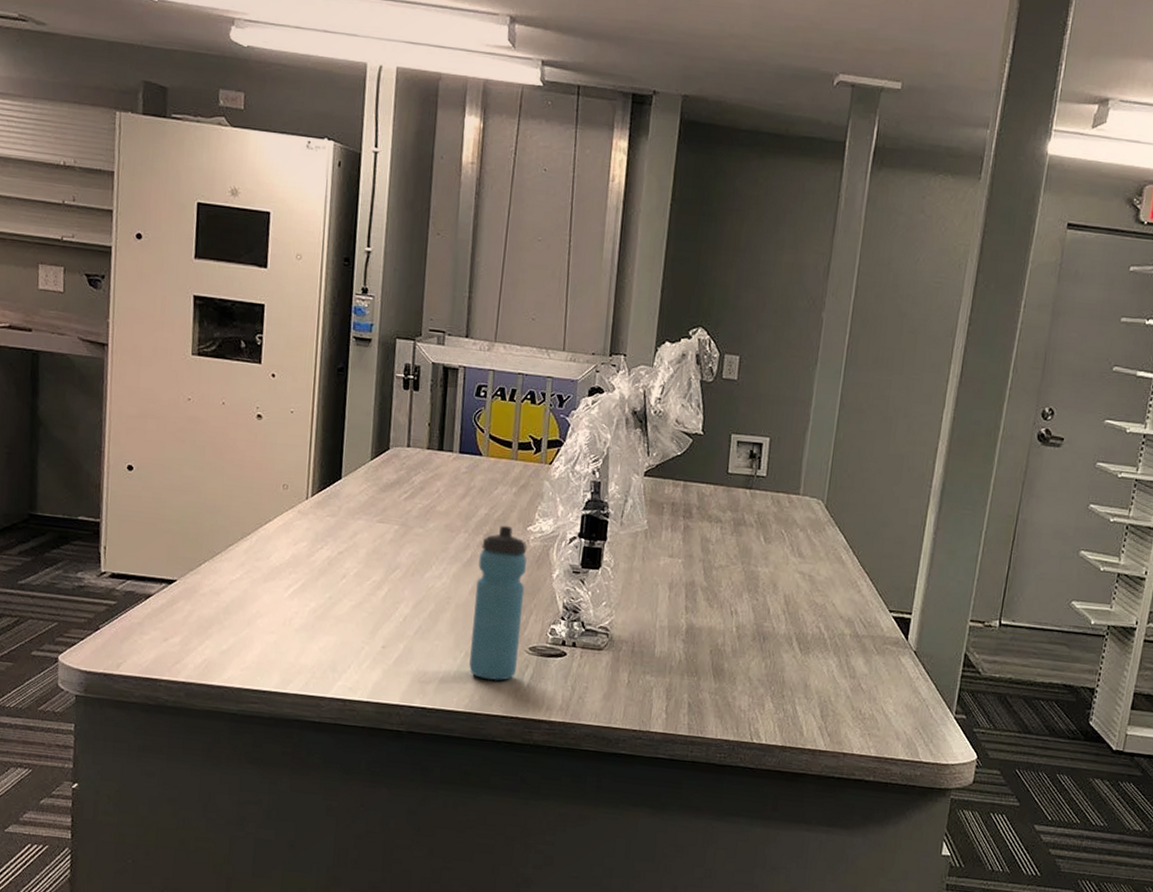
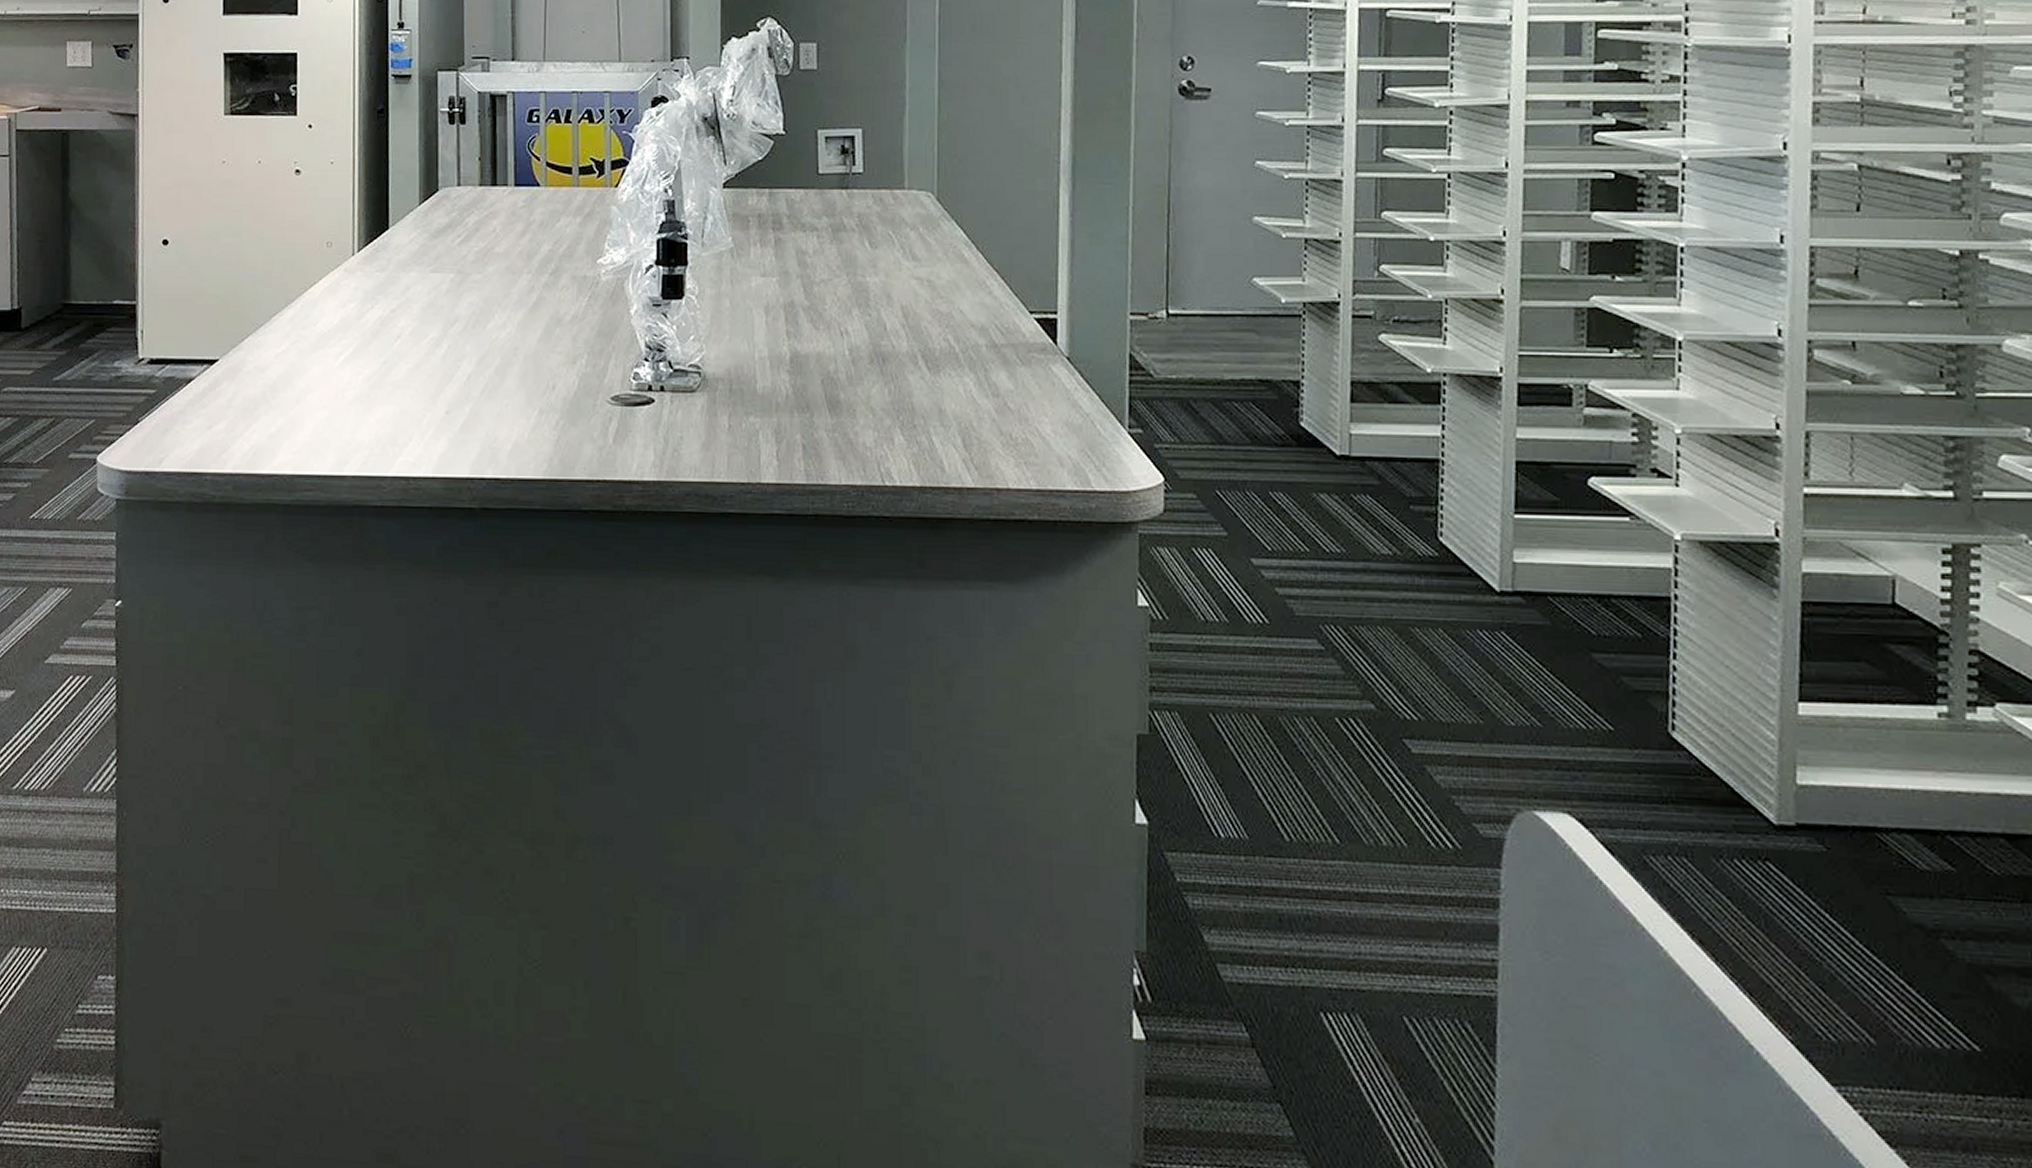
water bottle: present [469,525,527,681] -> none [545,260,600,440]

